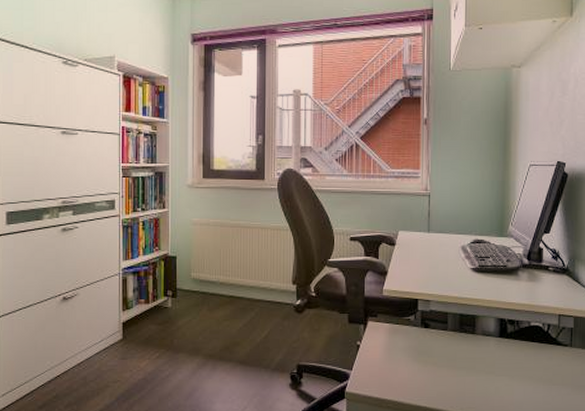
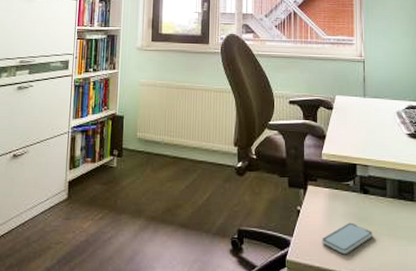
smartphone: none [381,355,432,385] -> present [321,222,373,254]

